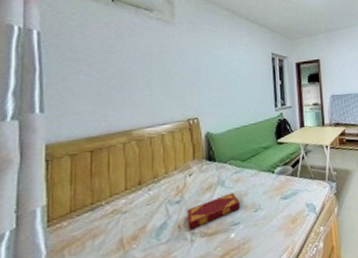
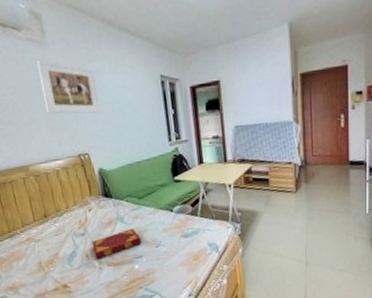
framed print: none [163,35,216,82] -> present [37,59,101,114]

